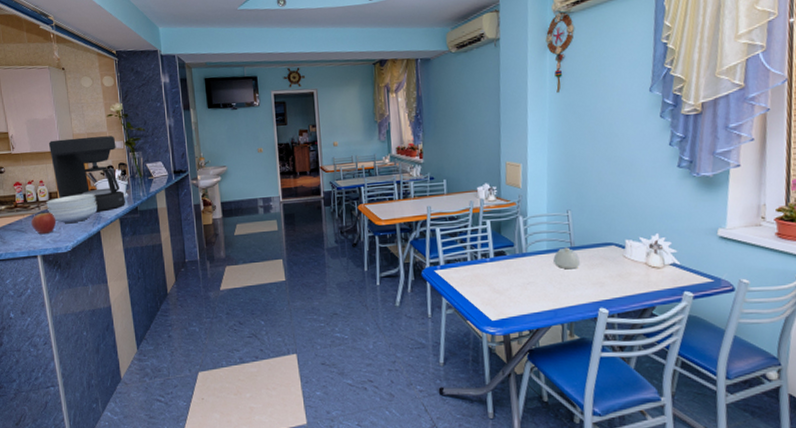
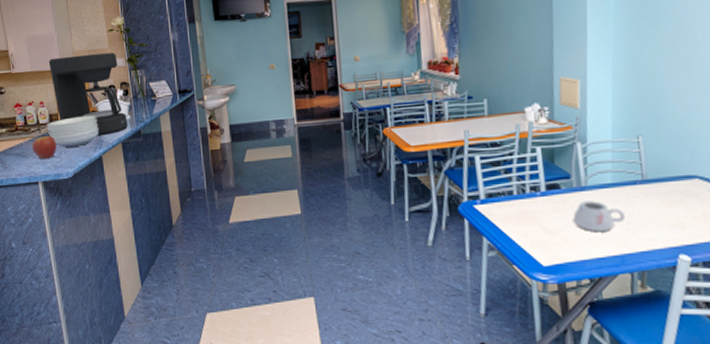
cup: none [515,265,557,291] -> present [572,201,625,233]
sugar bowl: present [553,247,581,270] -> none [620,180,656,207]

